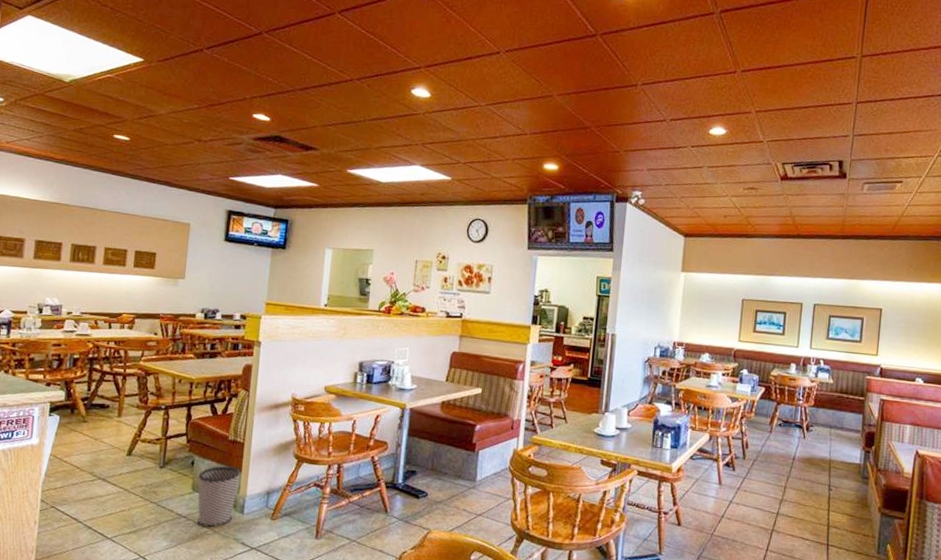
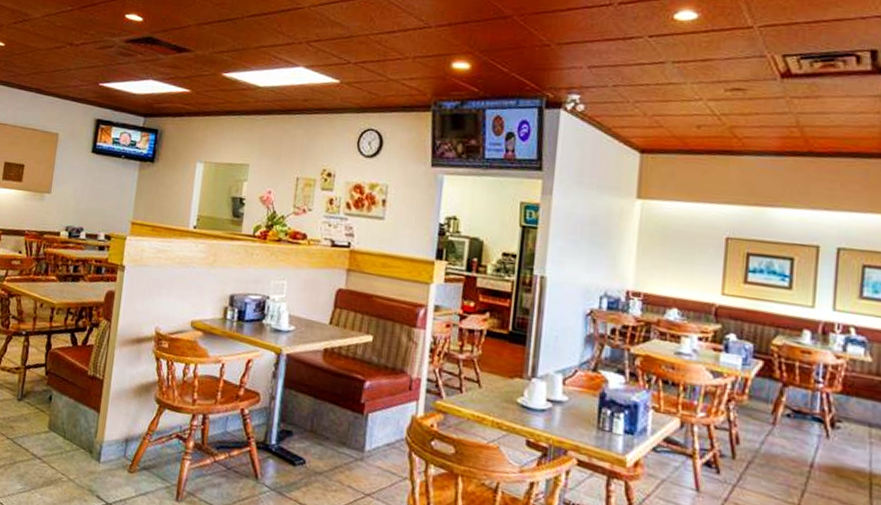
wastebasket: present [197,465,241,528] -> none [52,404,99,475]

